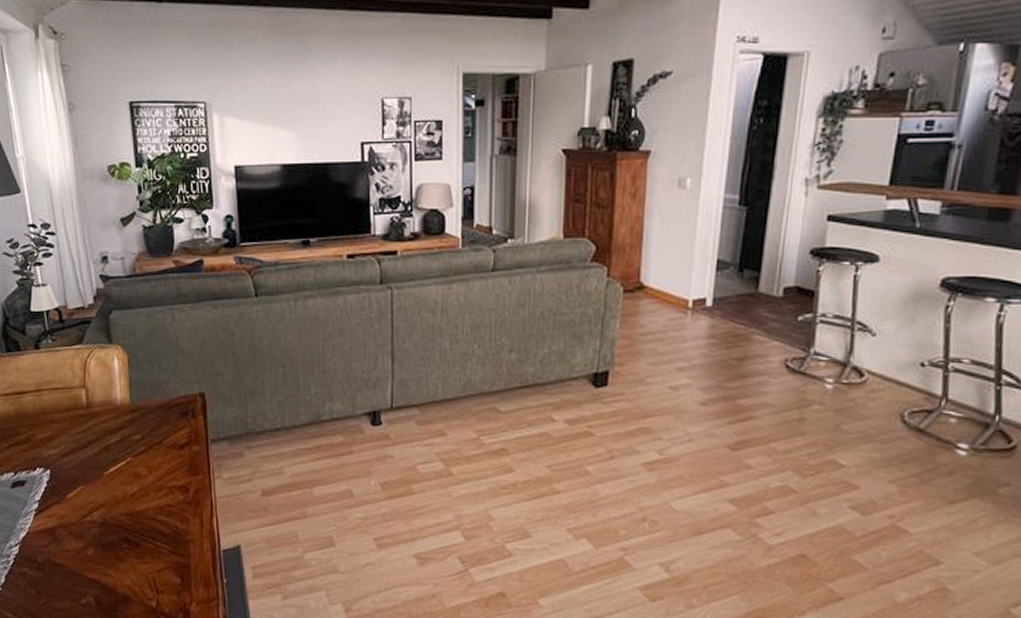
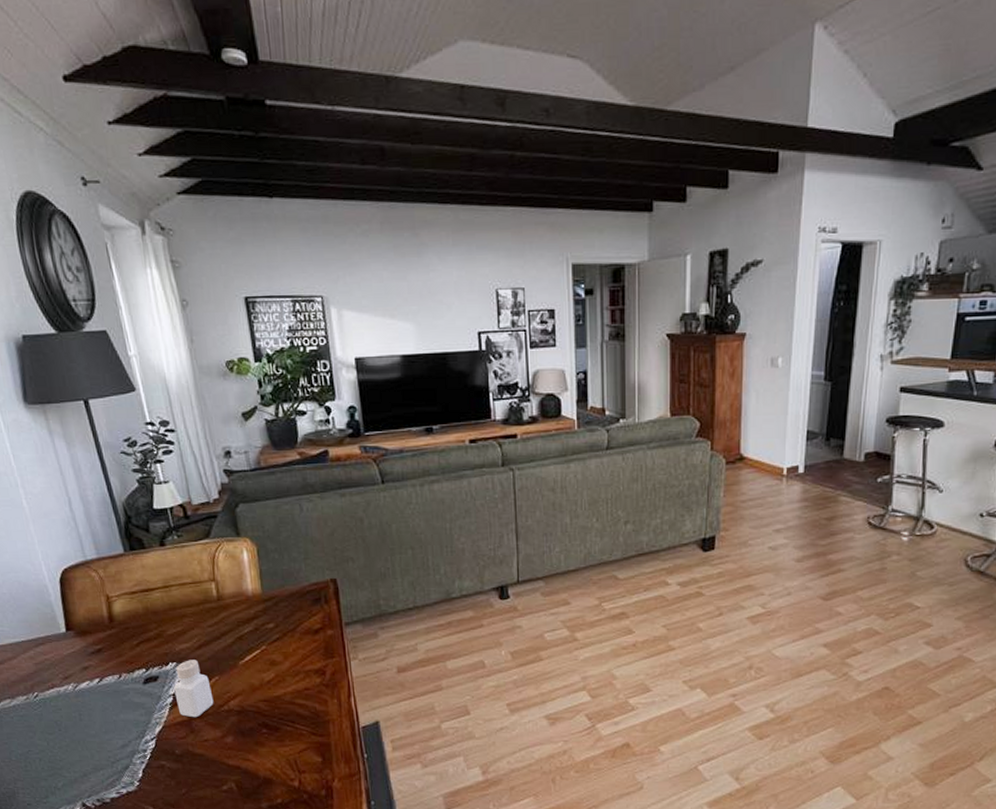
pepper shaker: none [40,466,78,527] -> present [174,660,214,718]

